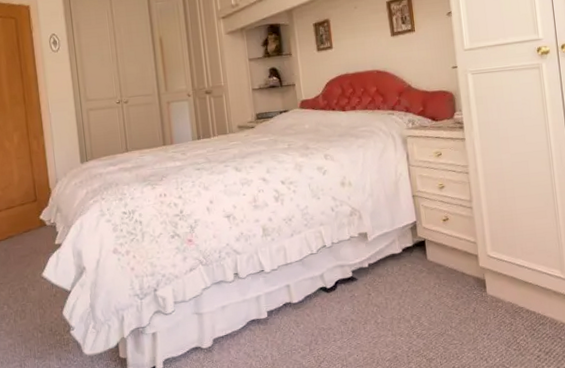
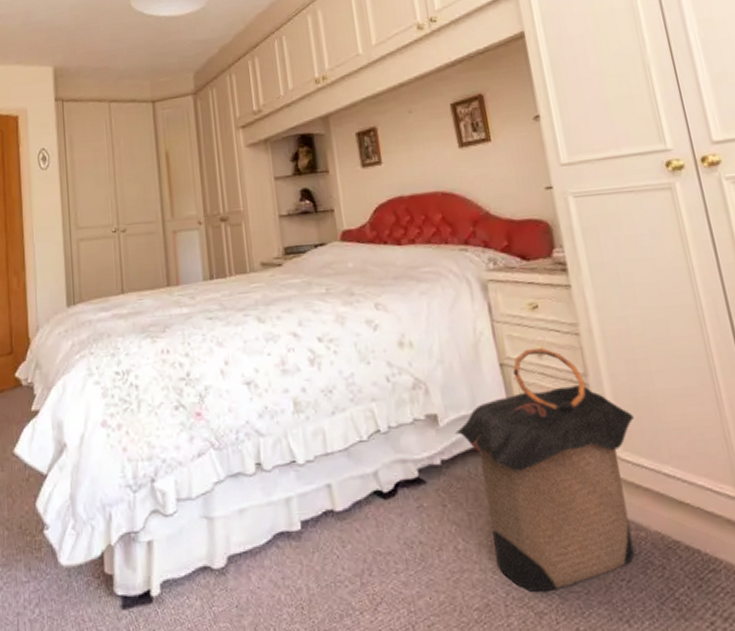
laundry hamper: none [379,183,501,346] -> present [455,347,635,593]

